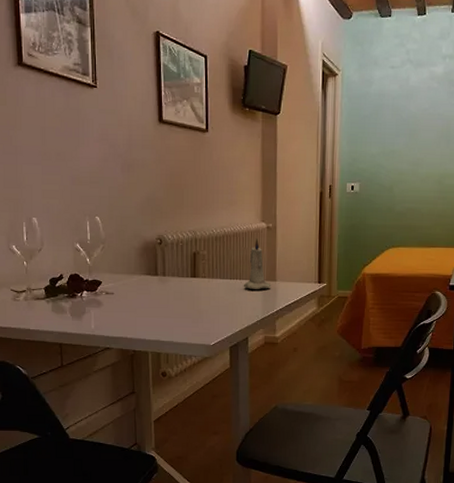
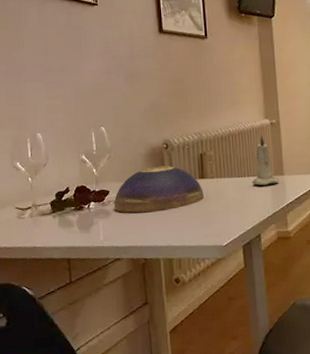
decorative bowl: none [105,260,195,305] -> present [113,165,204,213]

